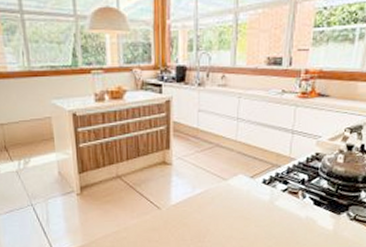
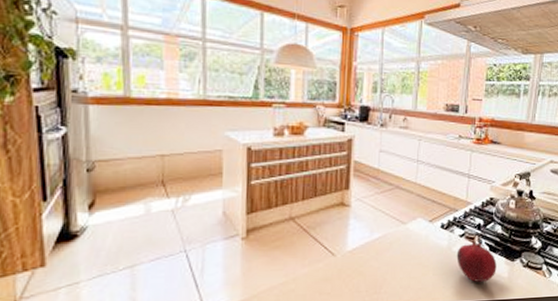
fruit: none [279,193,321,234] -> present [456,239,497,282]

